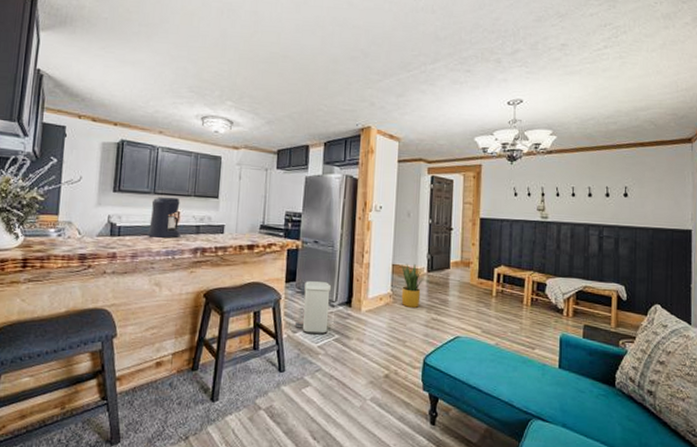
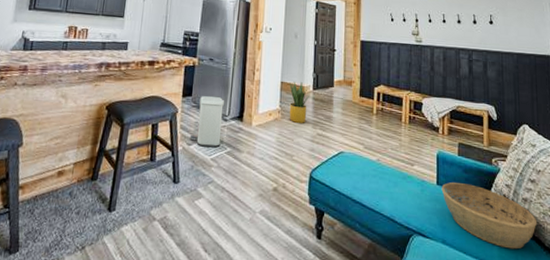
coffee maker: present [147,197,182,238] -> none [57,15,89,53]
basket: none [563,366,664,432] -> present [441,182,538,250]

